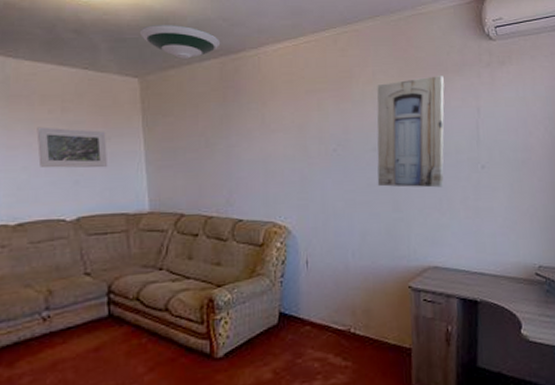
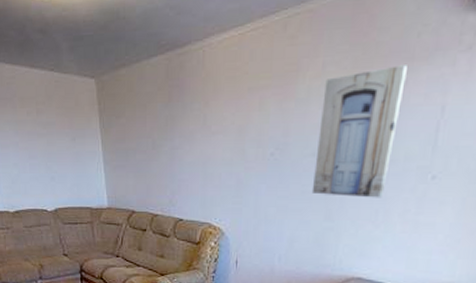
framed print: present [37,127,108,168] -> none [20,128,75,167]
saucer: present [140,24,221,59] -> none [95,17,168,56]

